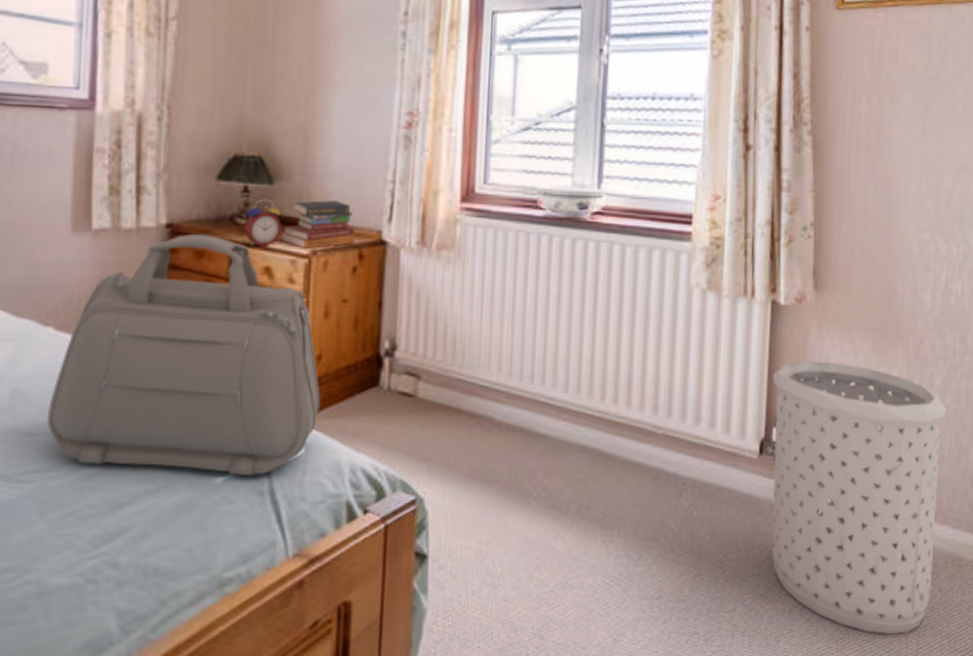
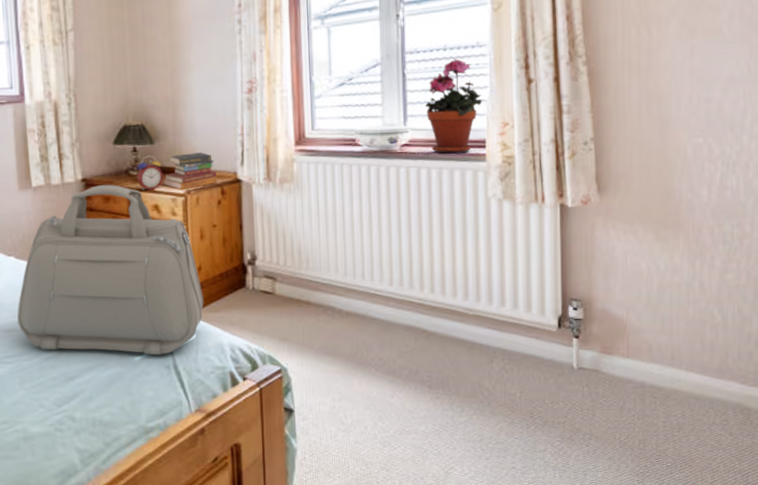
potted plant: none [624,111,692,229] -> present [425,59,482,154]
laundry basket: present [771,361,947,635] -> none [566,251,728,470]

